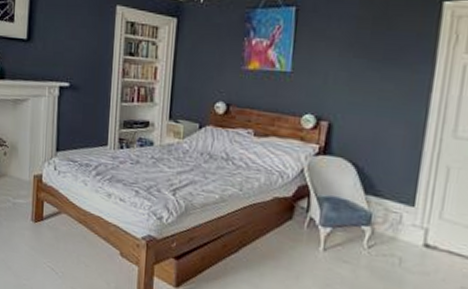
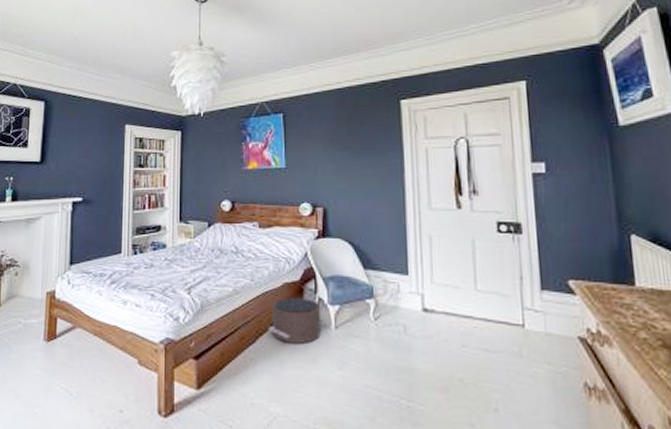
pouf: none [252,212,320,261] -> present [267,298,331,344]

